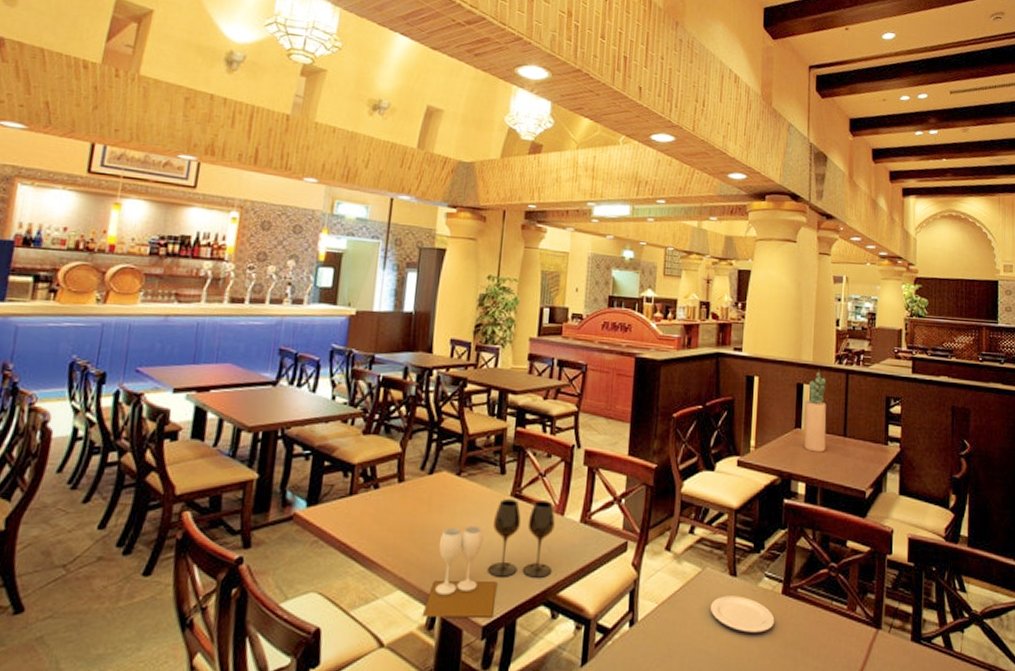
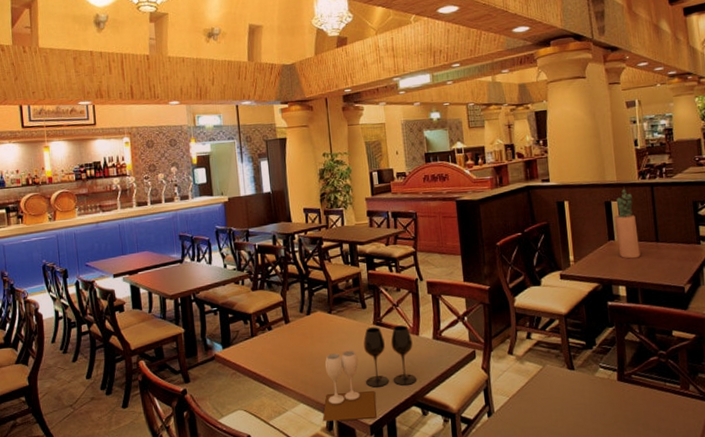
plate: present [710,595,775,633] -> none [554,385,615,415]

